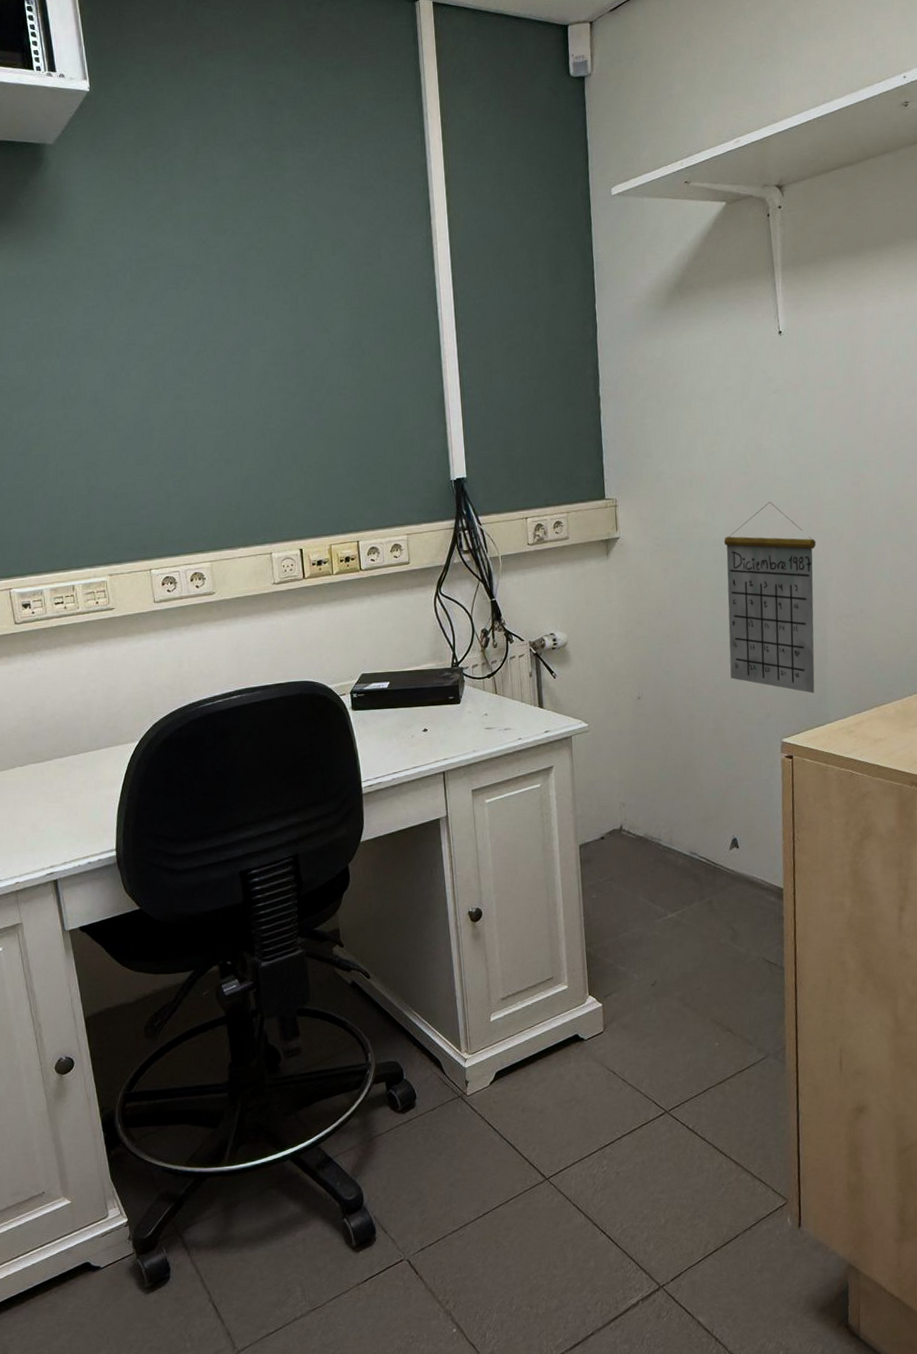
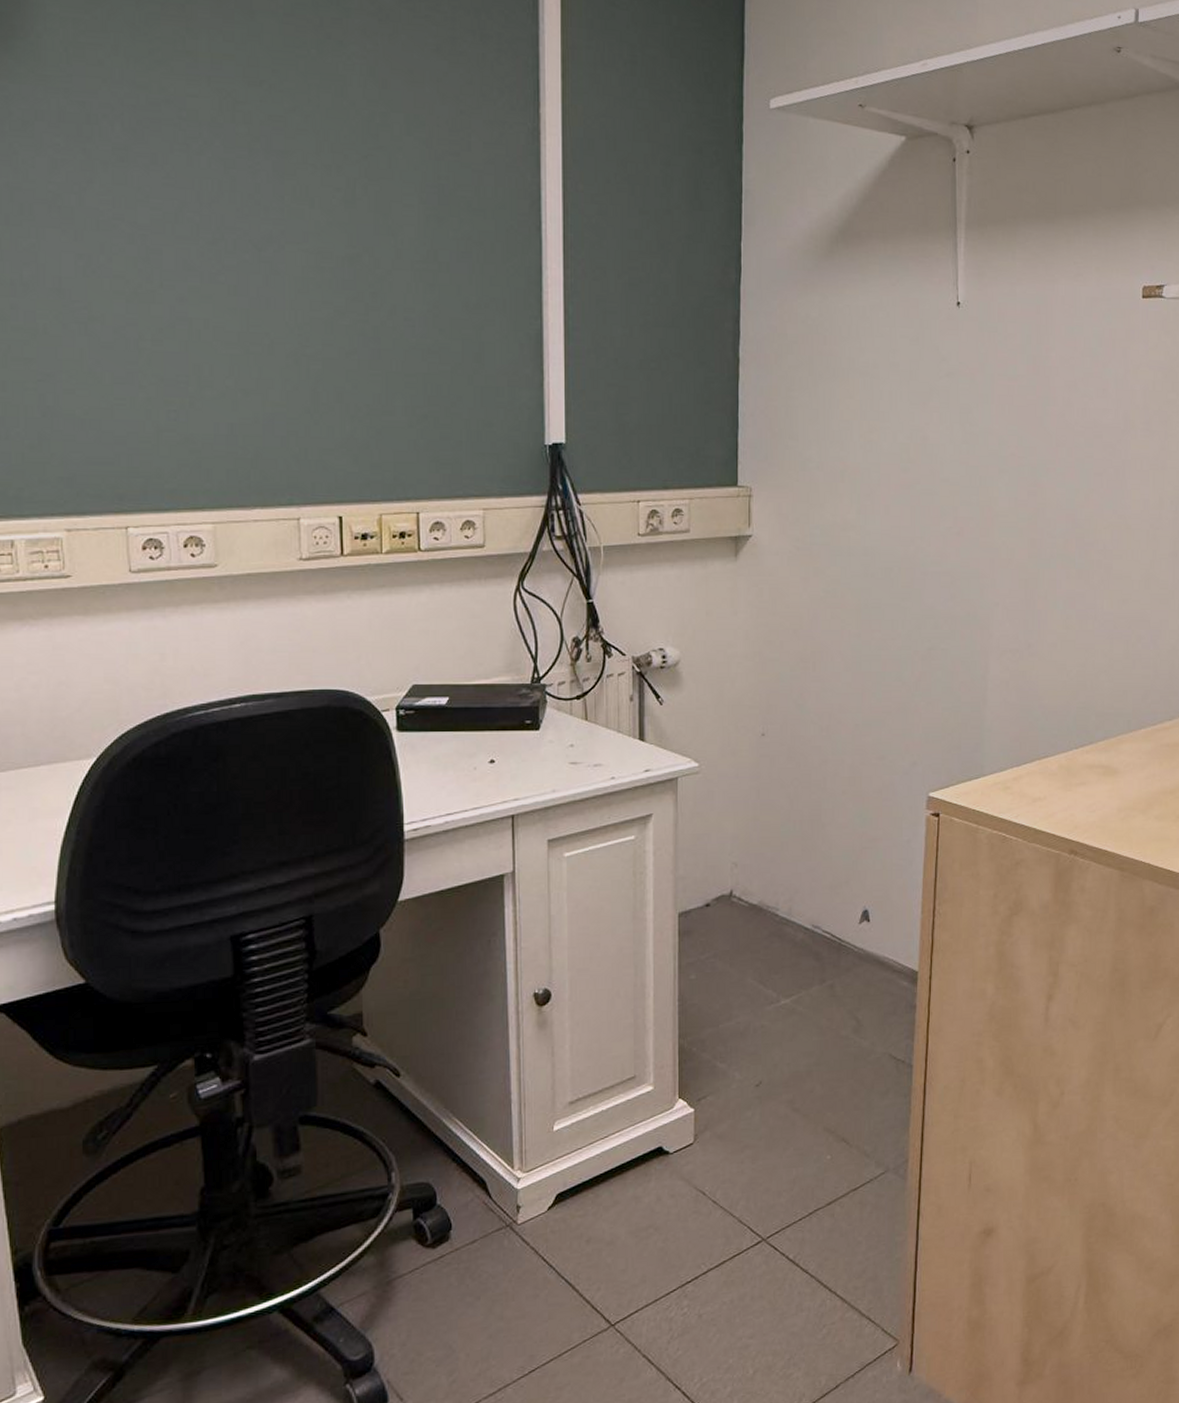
calendar: present [724,502,816,694] -> none [873,507,983,740]

